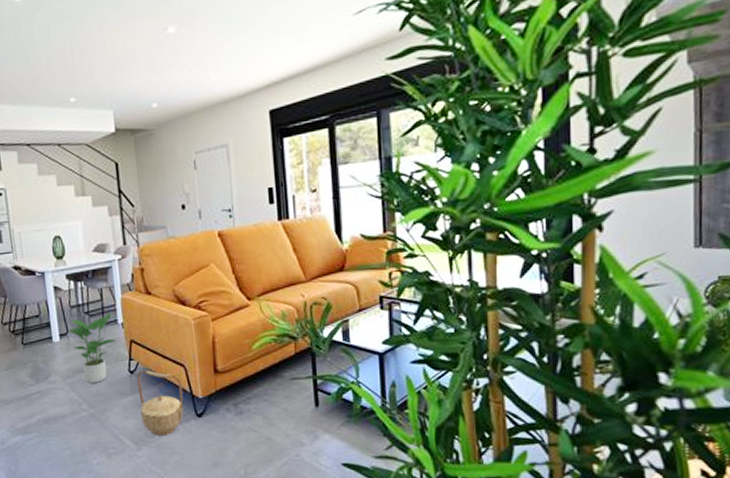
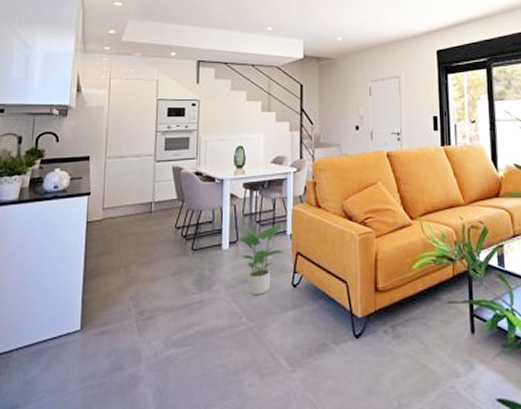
basket: present [137,370,184,436] -> none [299,285,343,356]

